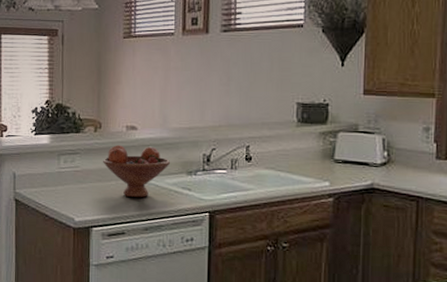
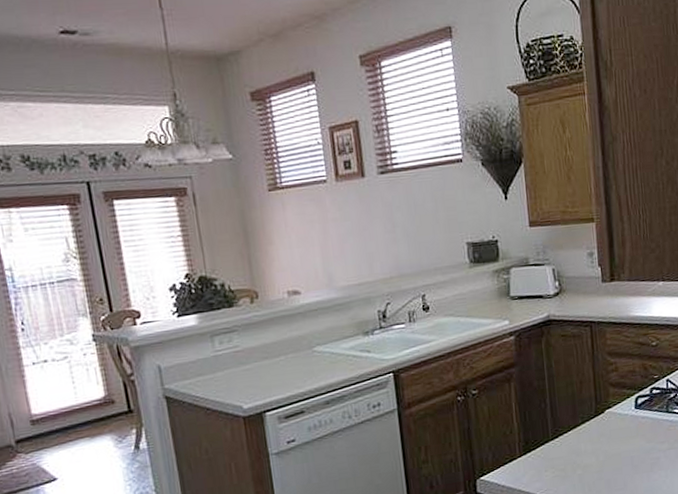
fruit bowl: present [103,144,171,197] -> none [266,310,344,371]

